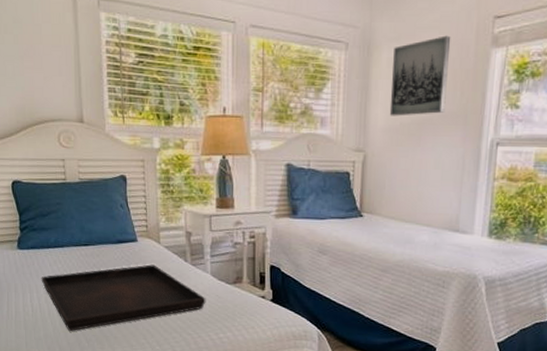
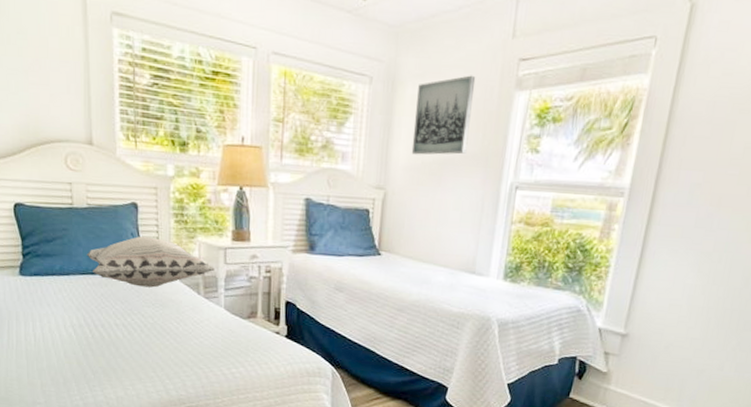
serving tray: present [41,264,206,331] -> none [44,296,219,362]
decorative pillow: none [79,207,202,257] -> present [86,235,216,288]

